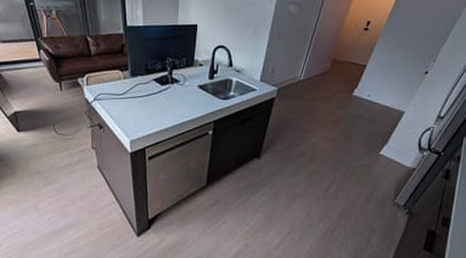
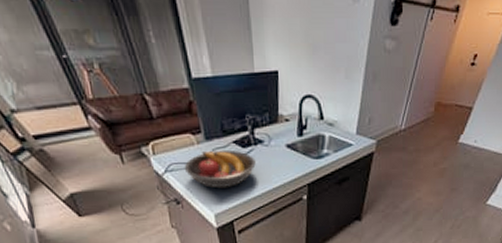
fruit bowl: none [110,85,171,118] -> present [184,149,256,189]

